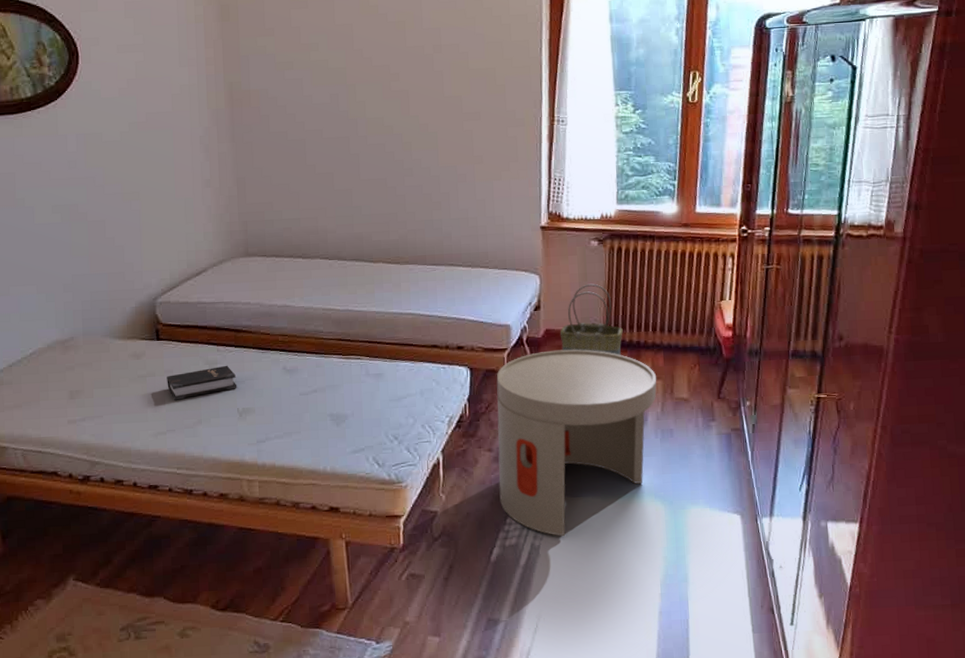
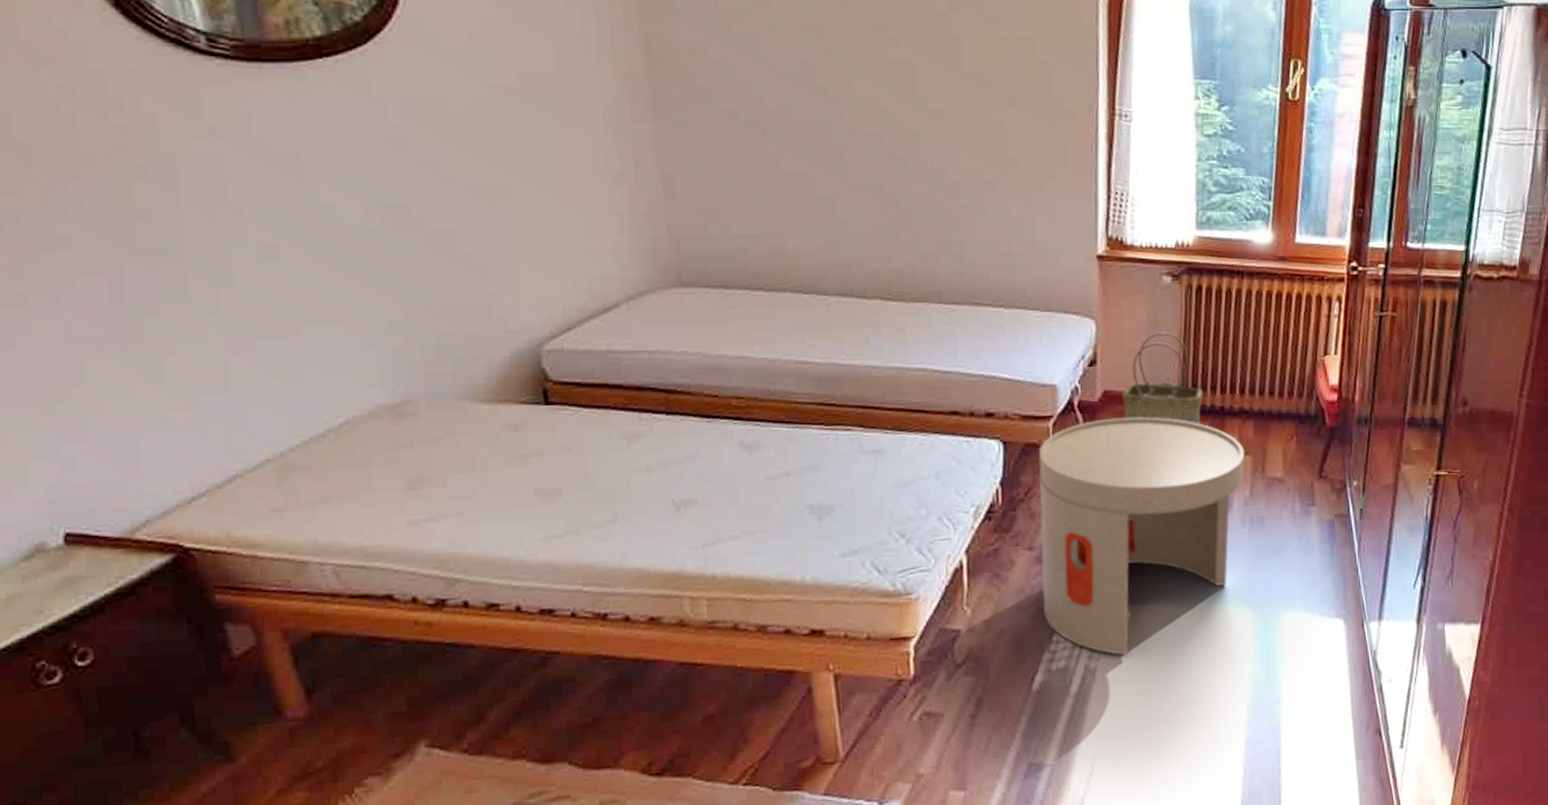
hardback book: present [167,365,237,400] -> none [562,439,672,490]

